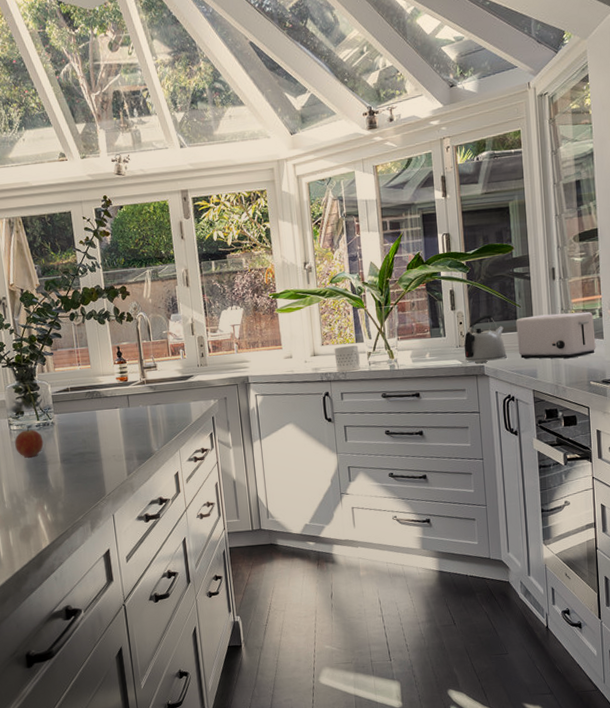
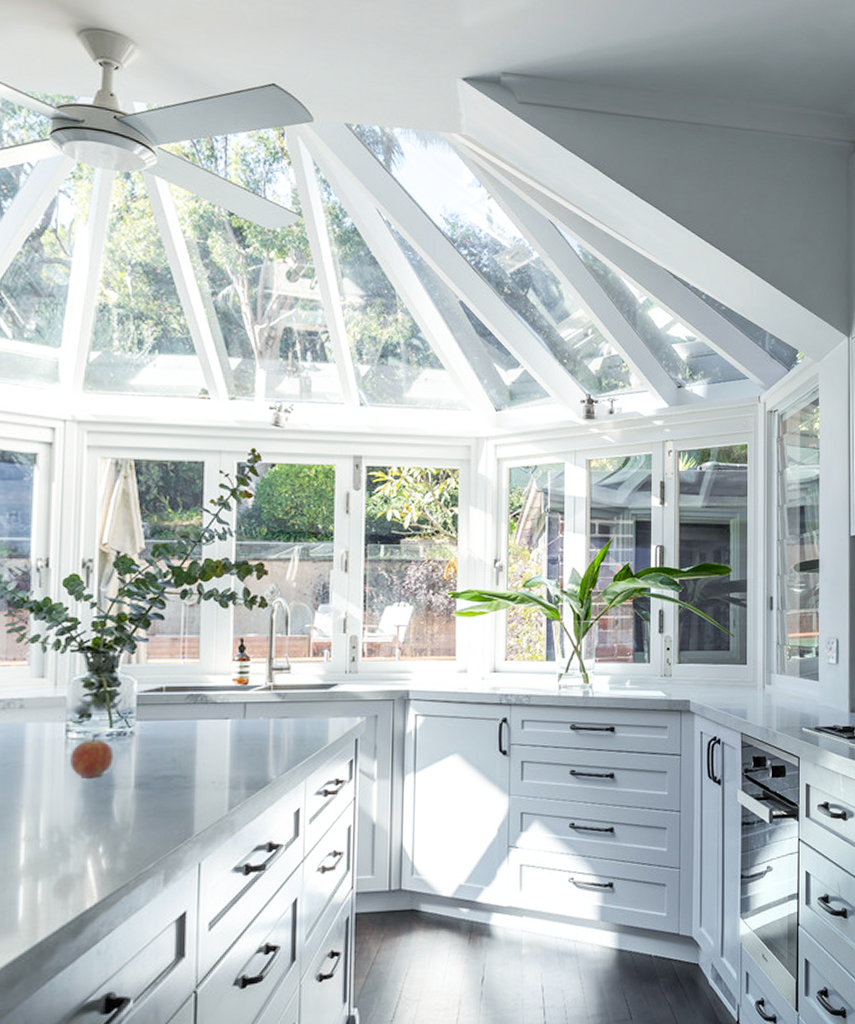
mug: present [334,345,360,373] -> none [519,664,549,695]
kettle: present [464,314,507,363] -> none [669,642,716,697]
toaster: present [516,311,596,360] -> none [728,648,811,700]

